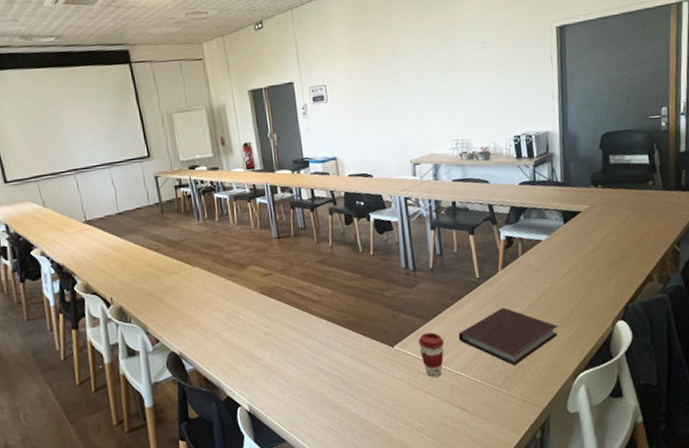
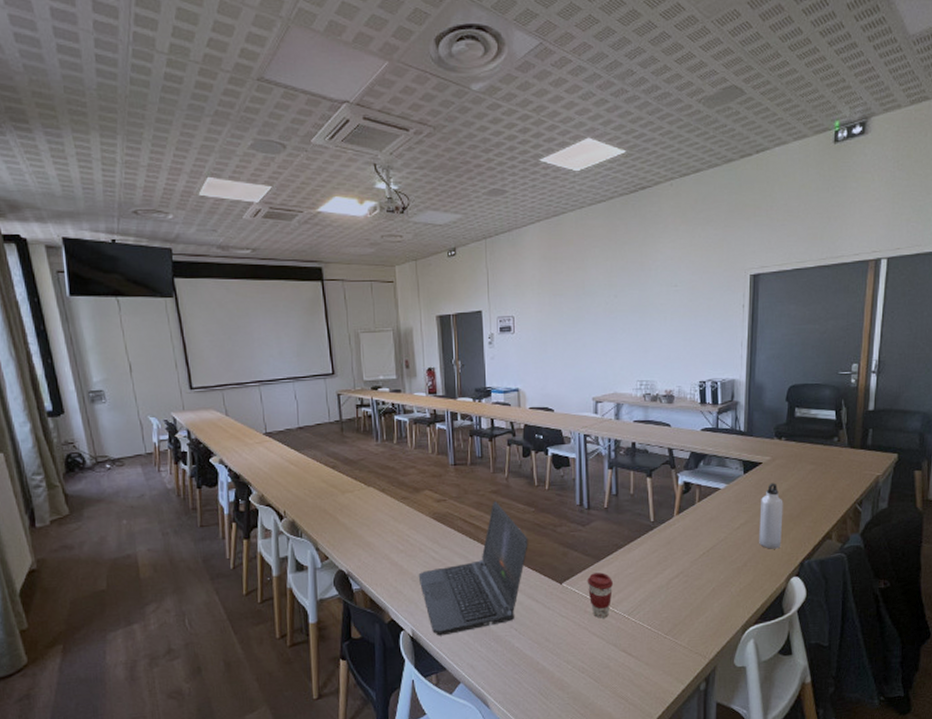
laptop computer: none [250,270,358,409] -> present [418,500,528,636]
notebook: present [458,307,558,365] -> none [628,553,730,613]
water bottle: none [582,230,605,296] -> present [759,483,783,549]

